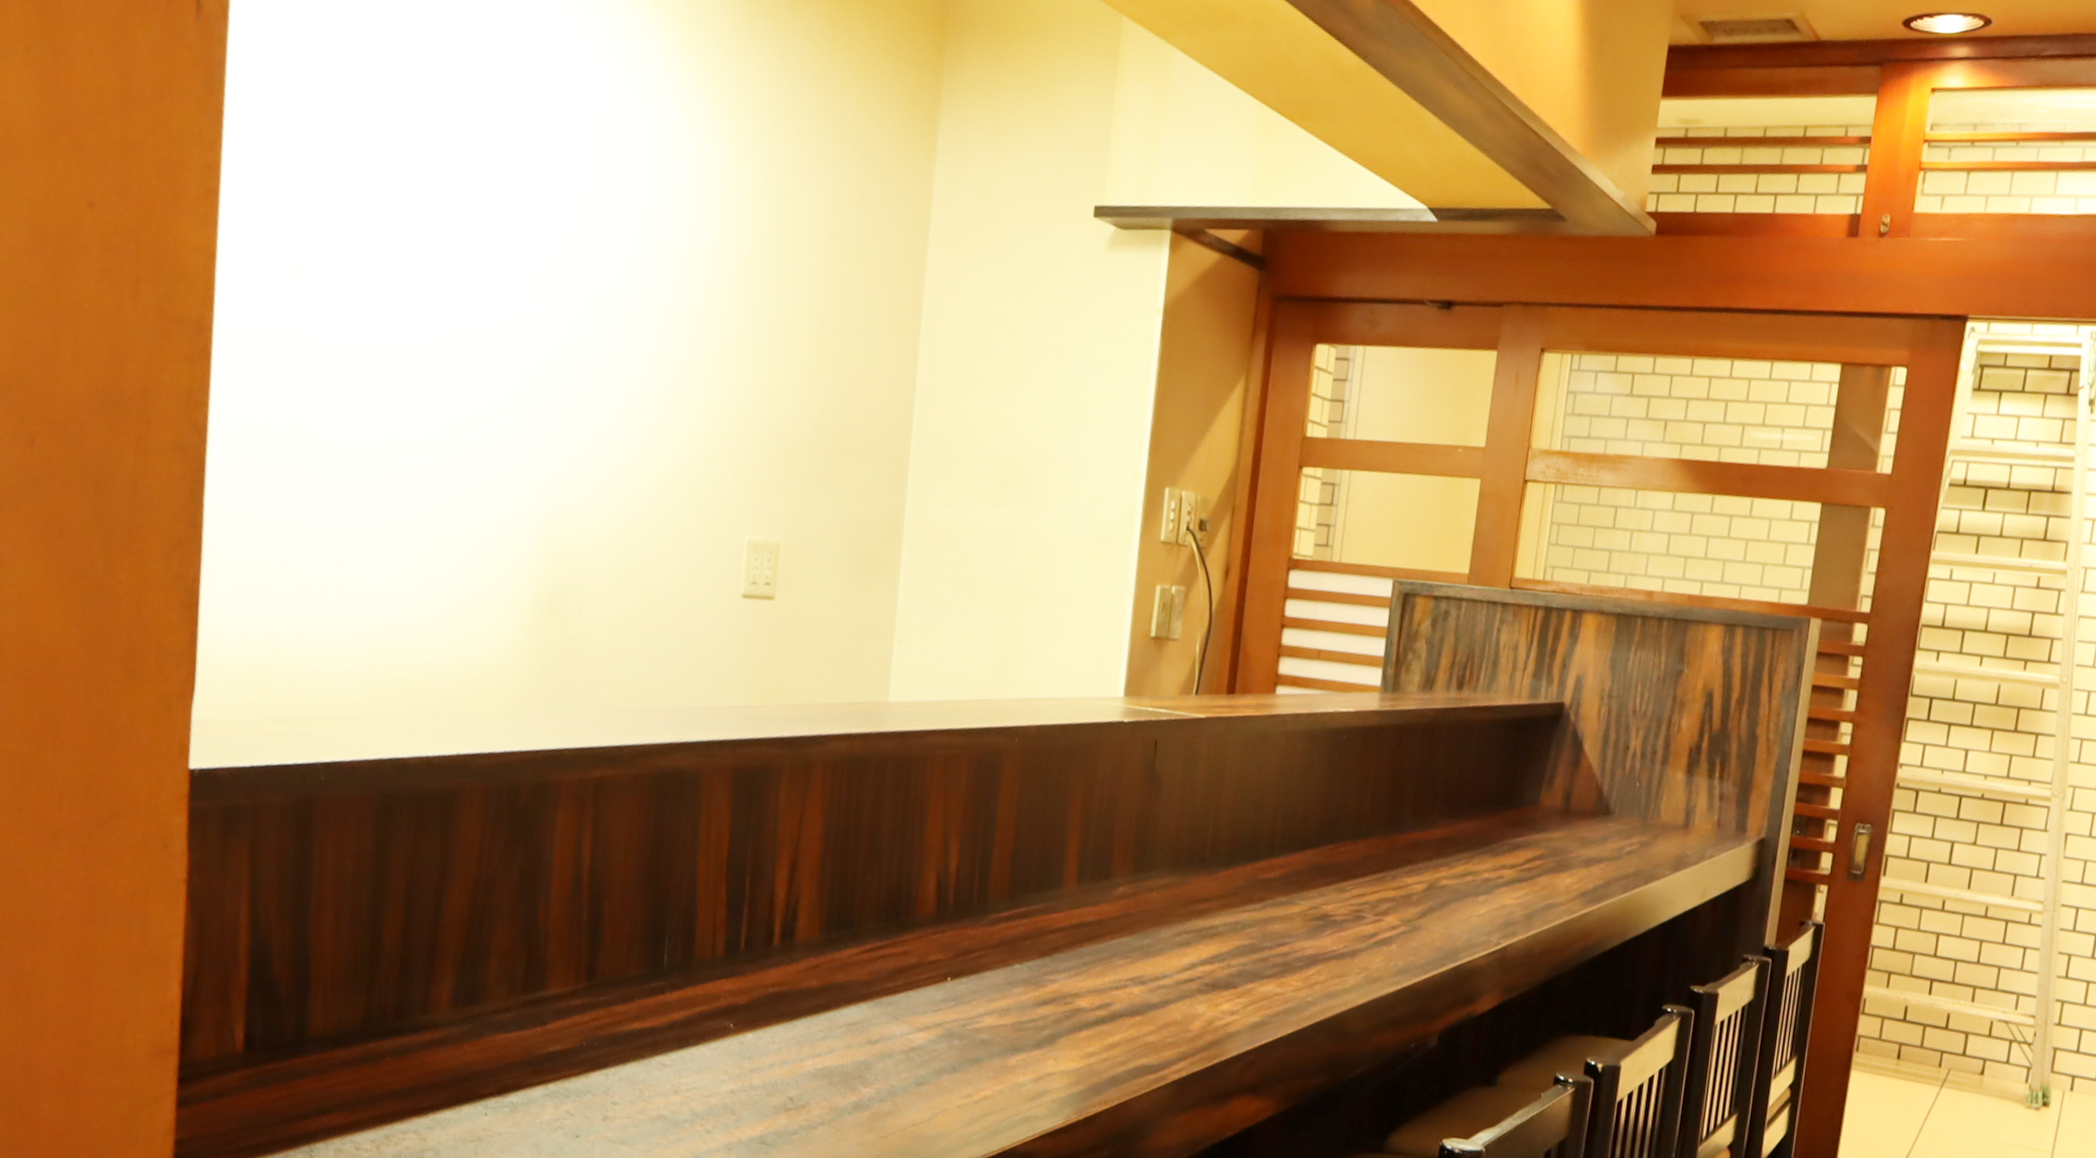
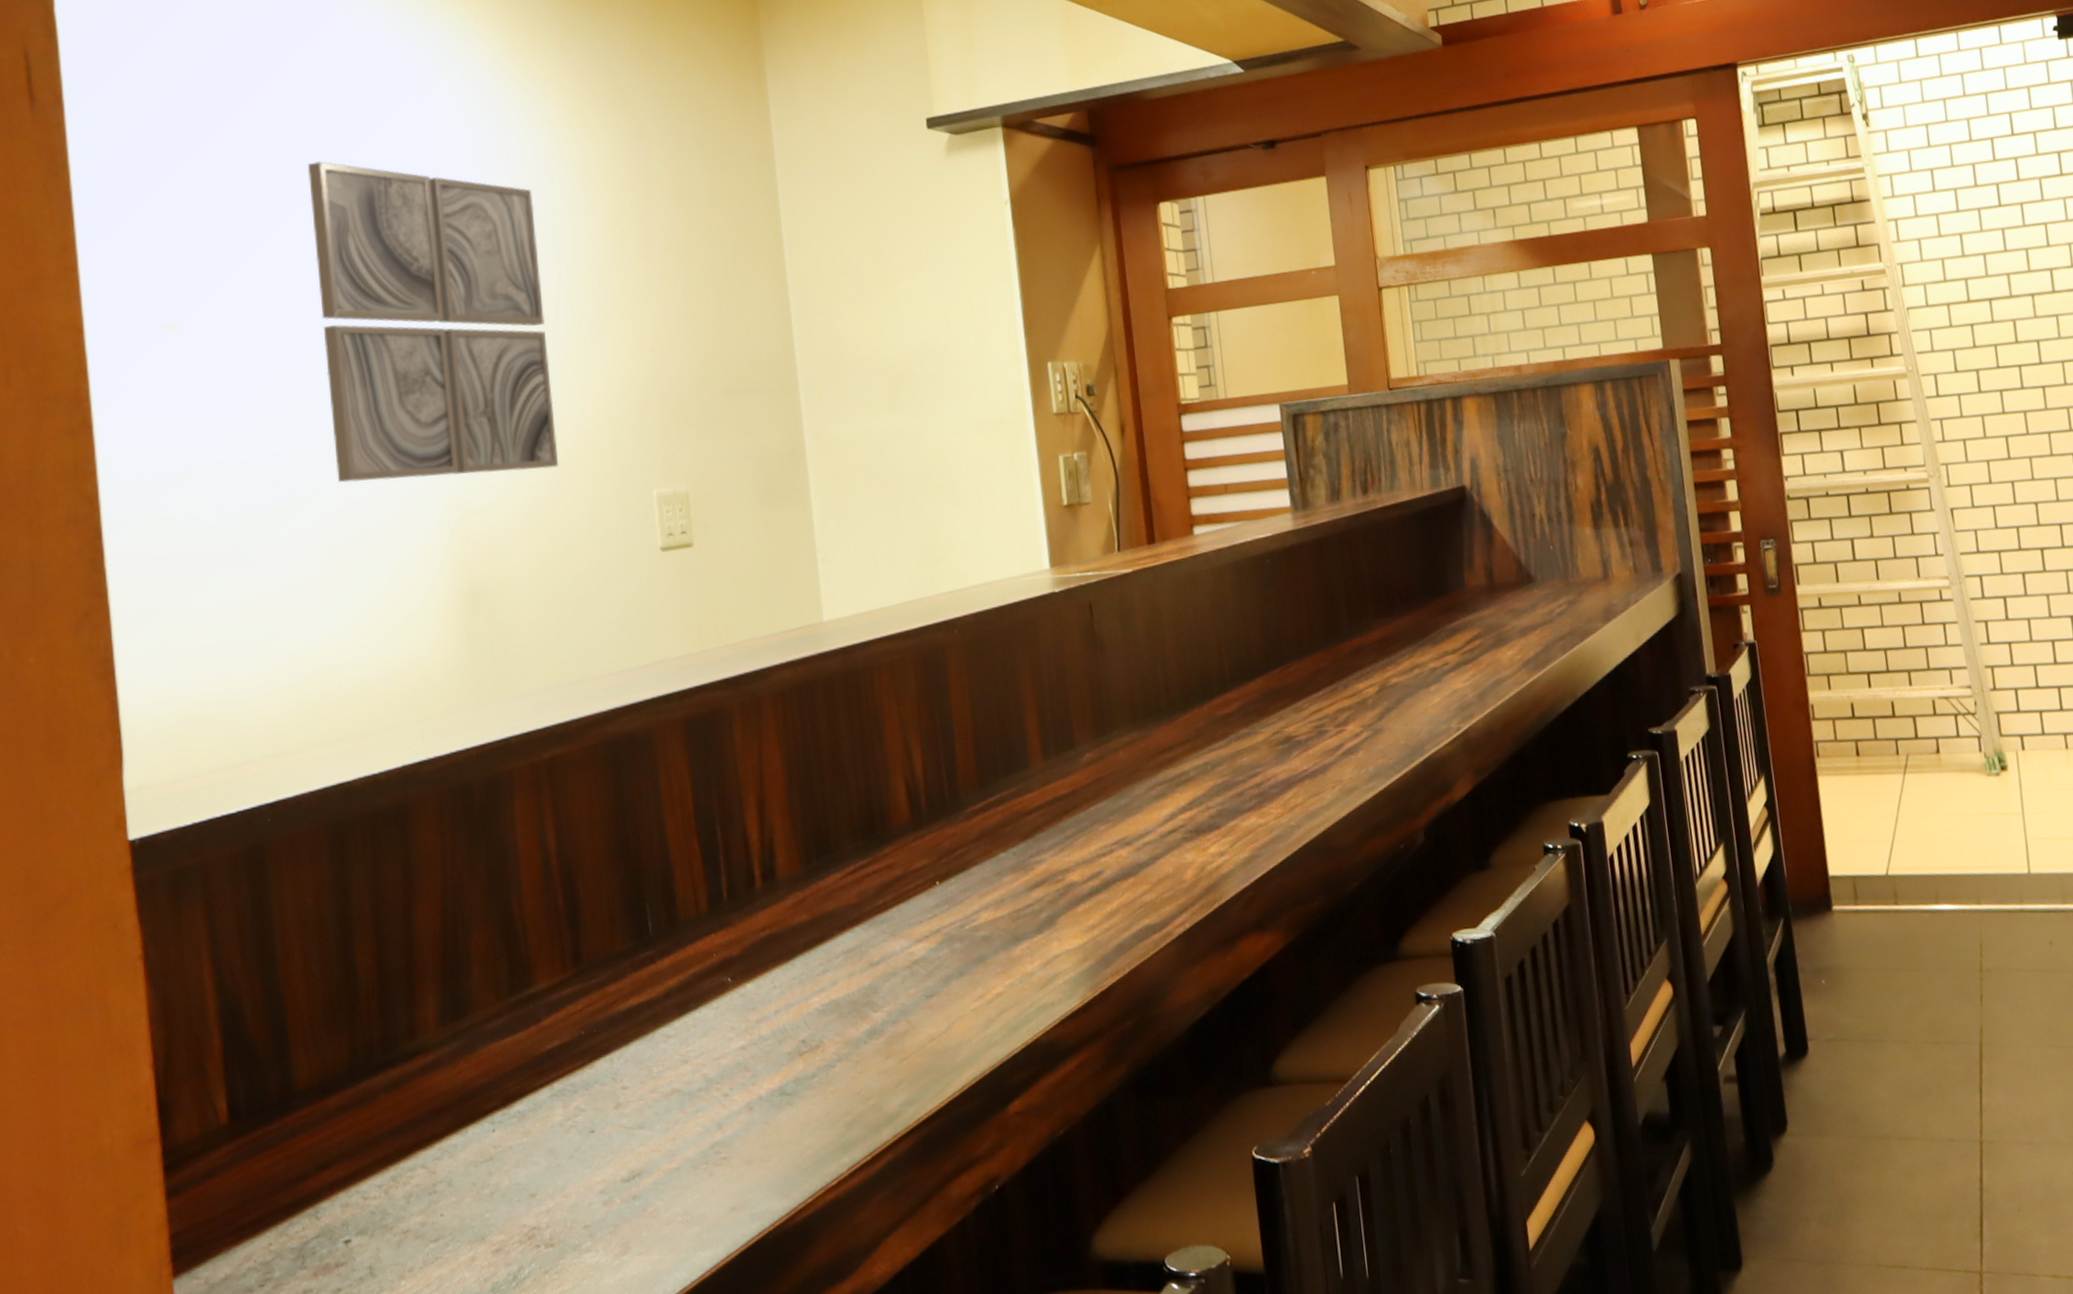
wall art: none [439,128,679,492] -> present [307,161,559,483]

